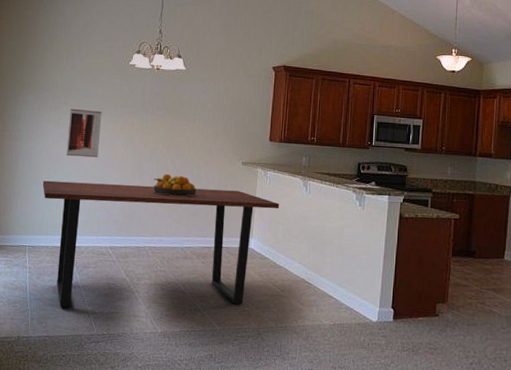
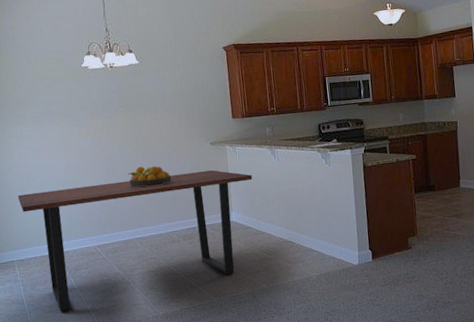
wall art: present [66,108,102,158] -> none [31,117,69,167]

